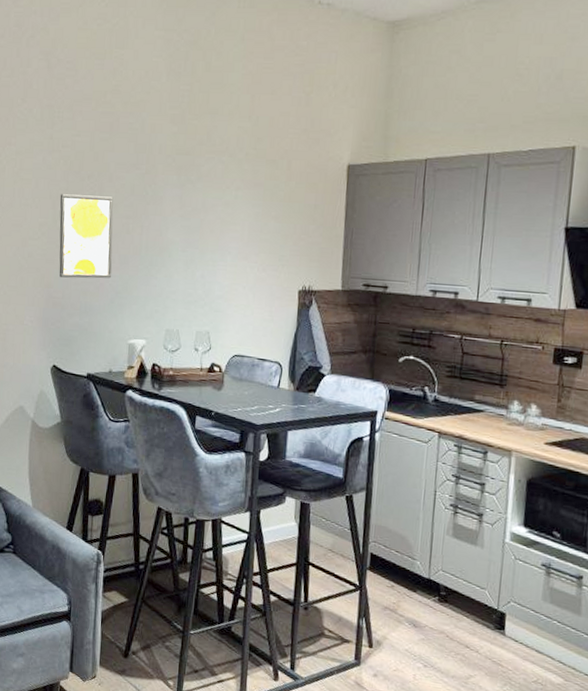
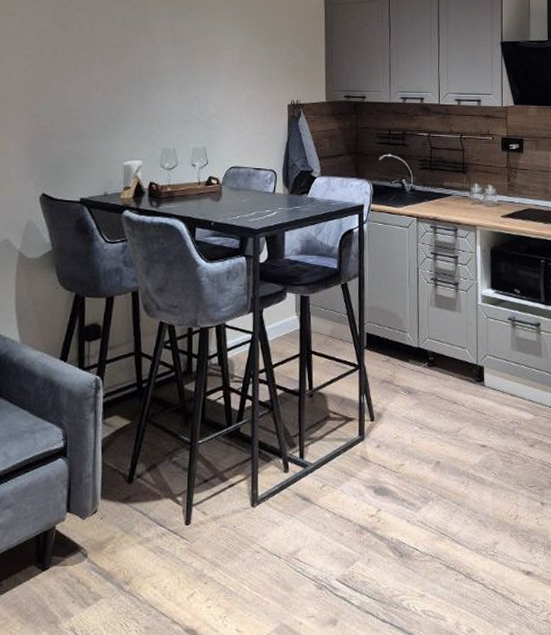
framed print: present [59,194,113,279] -> none [47,27,105,107]

